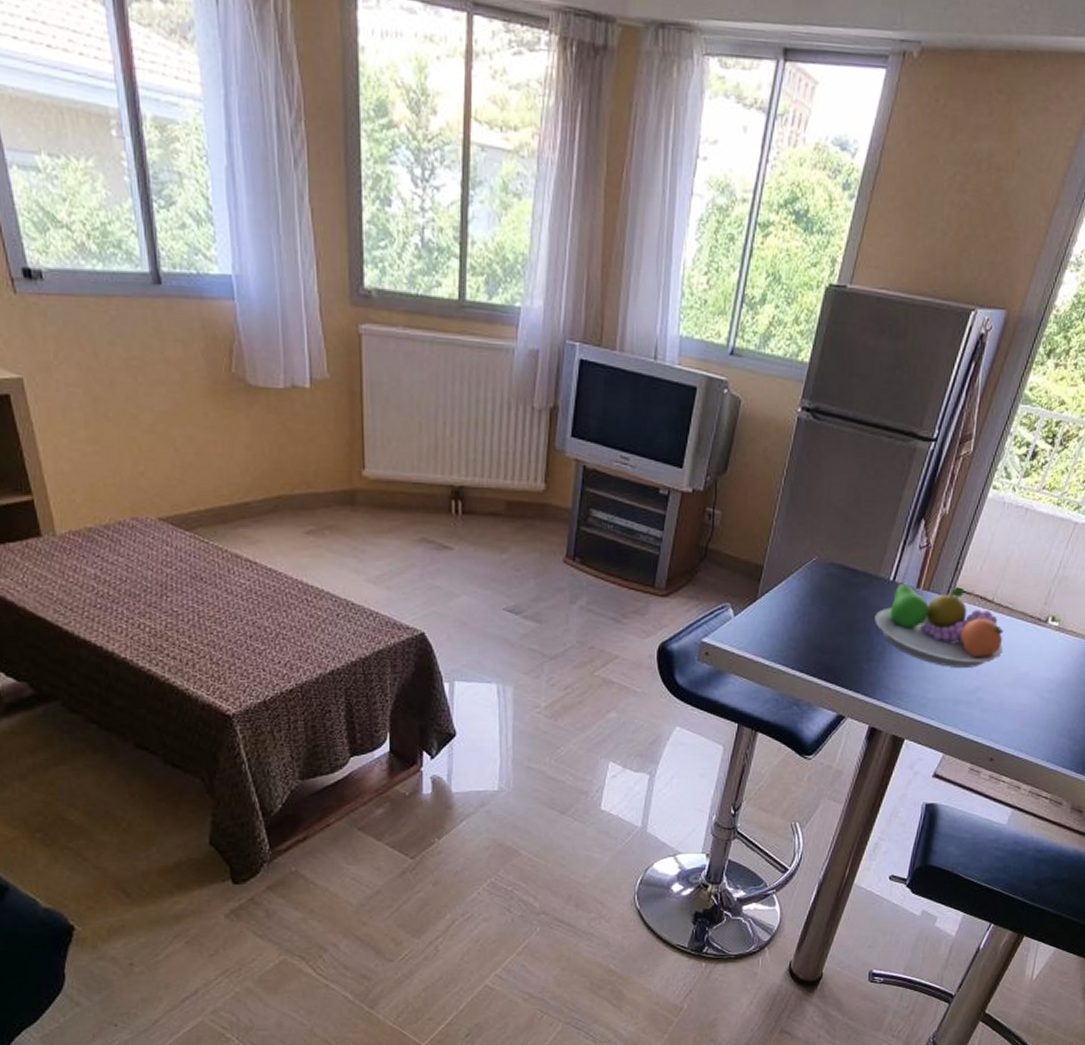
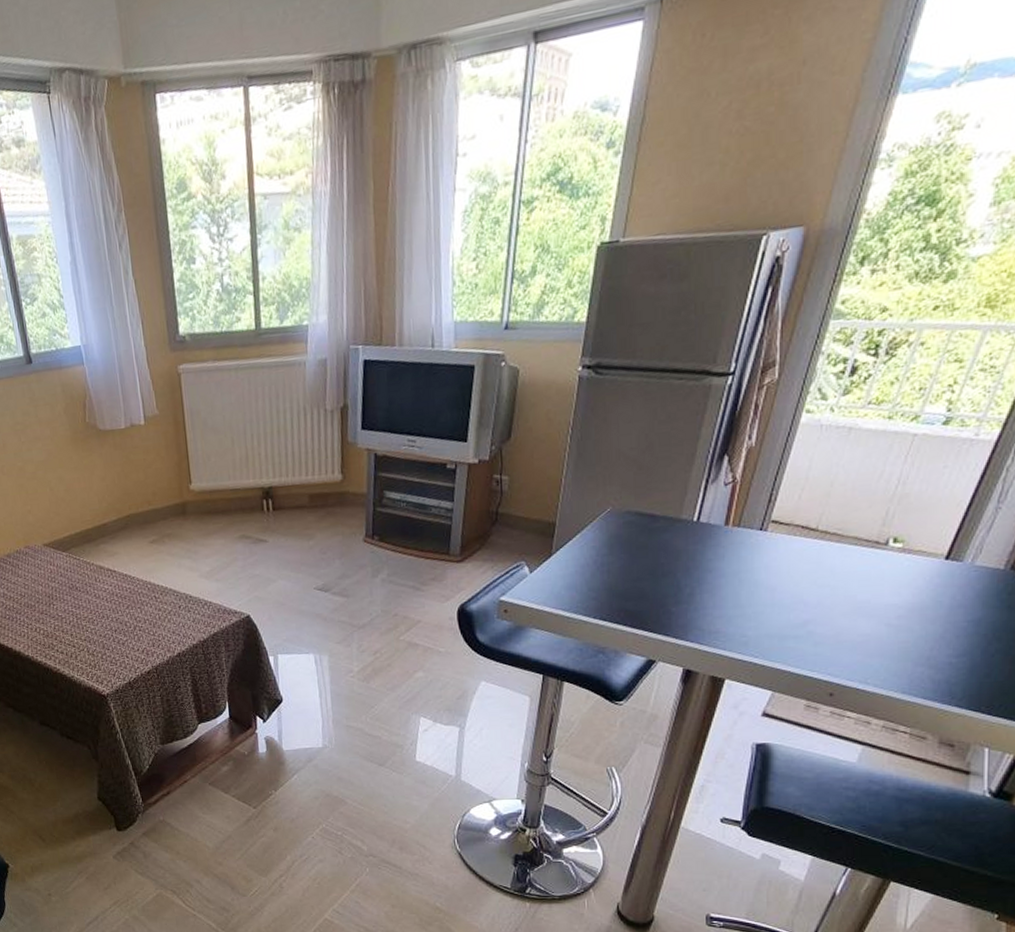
fruit bowl: present [875,581,1004,667] -> none [680,519,835,602]

